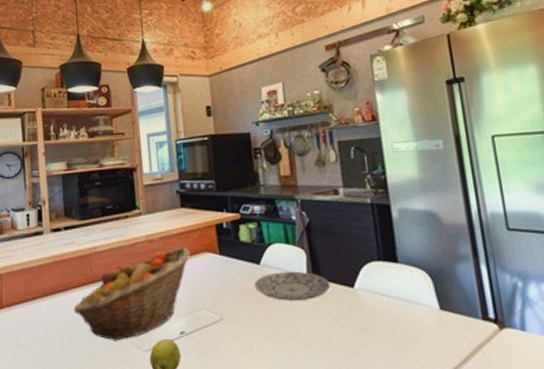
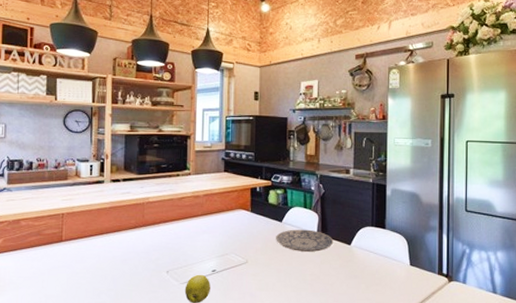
fruit basket: present [73,247,191,341] -> none [124,204,228,274]

